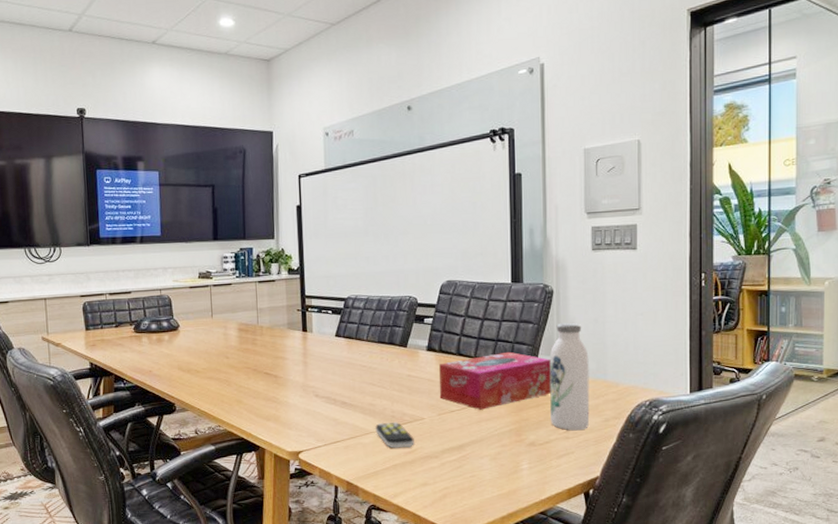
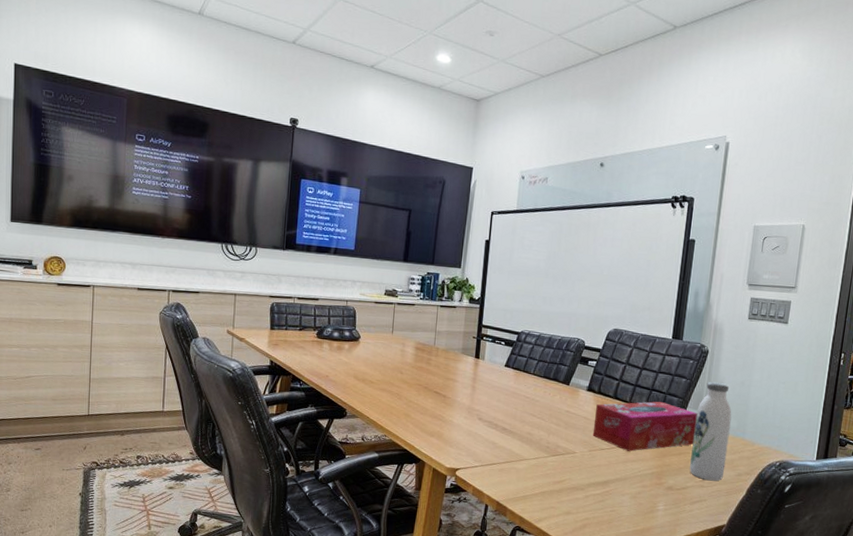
remote control: present [374,421,414,448] -> none [529,451,564,478]

